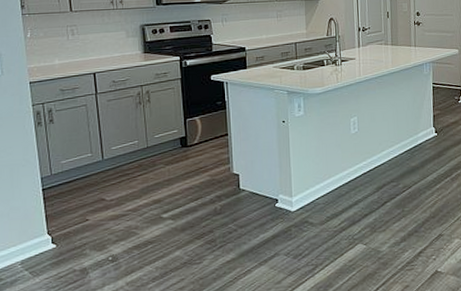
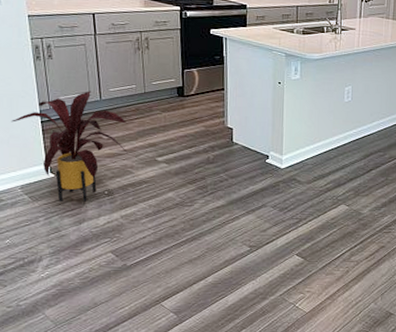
house plant: none [12,152,133,275] -> present [11,91,129,203]

